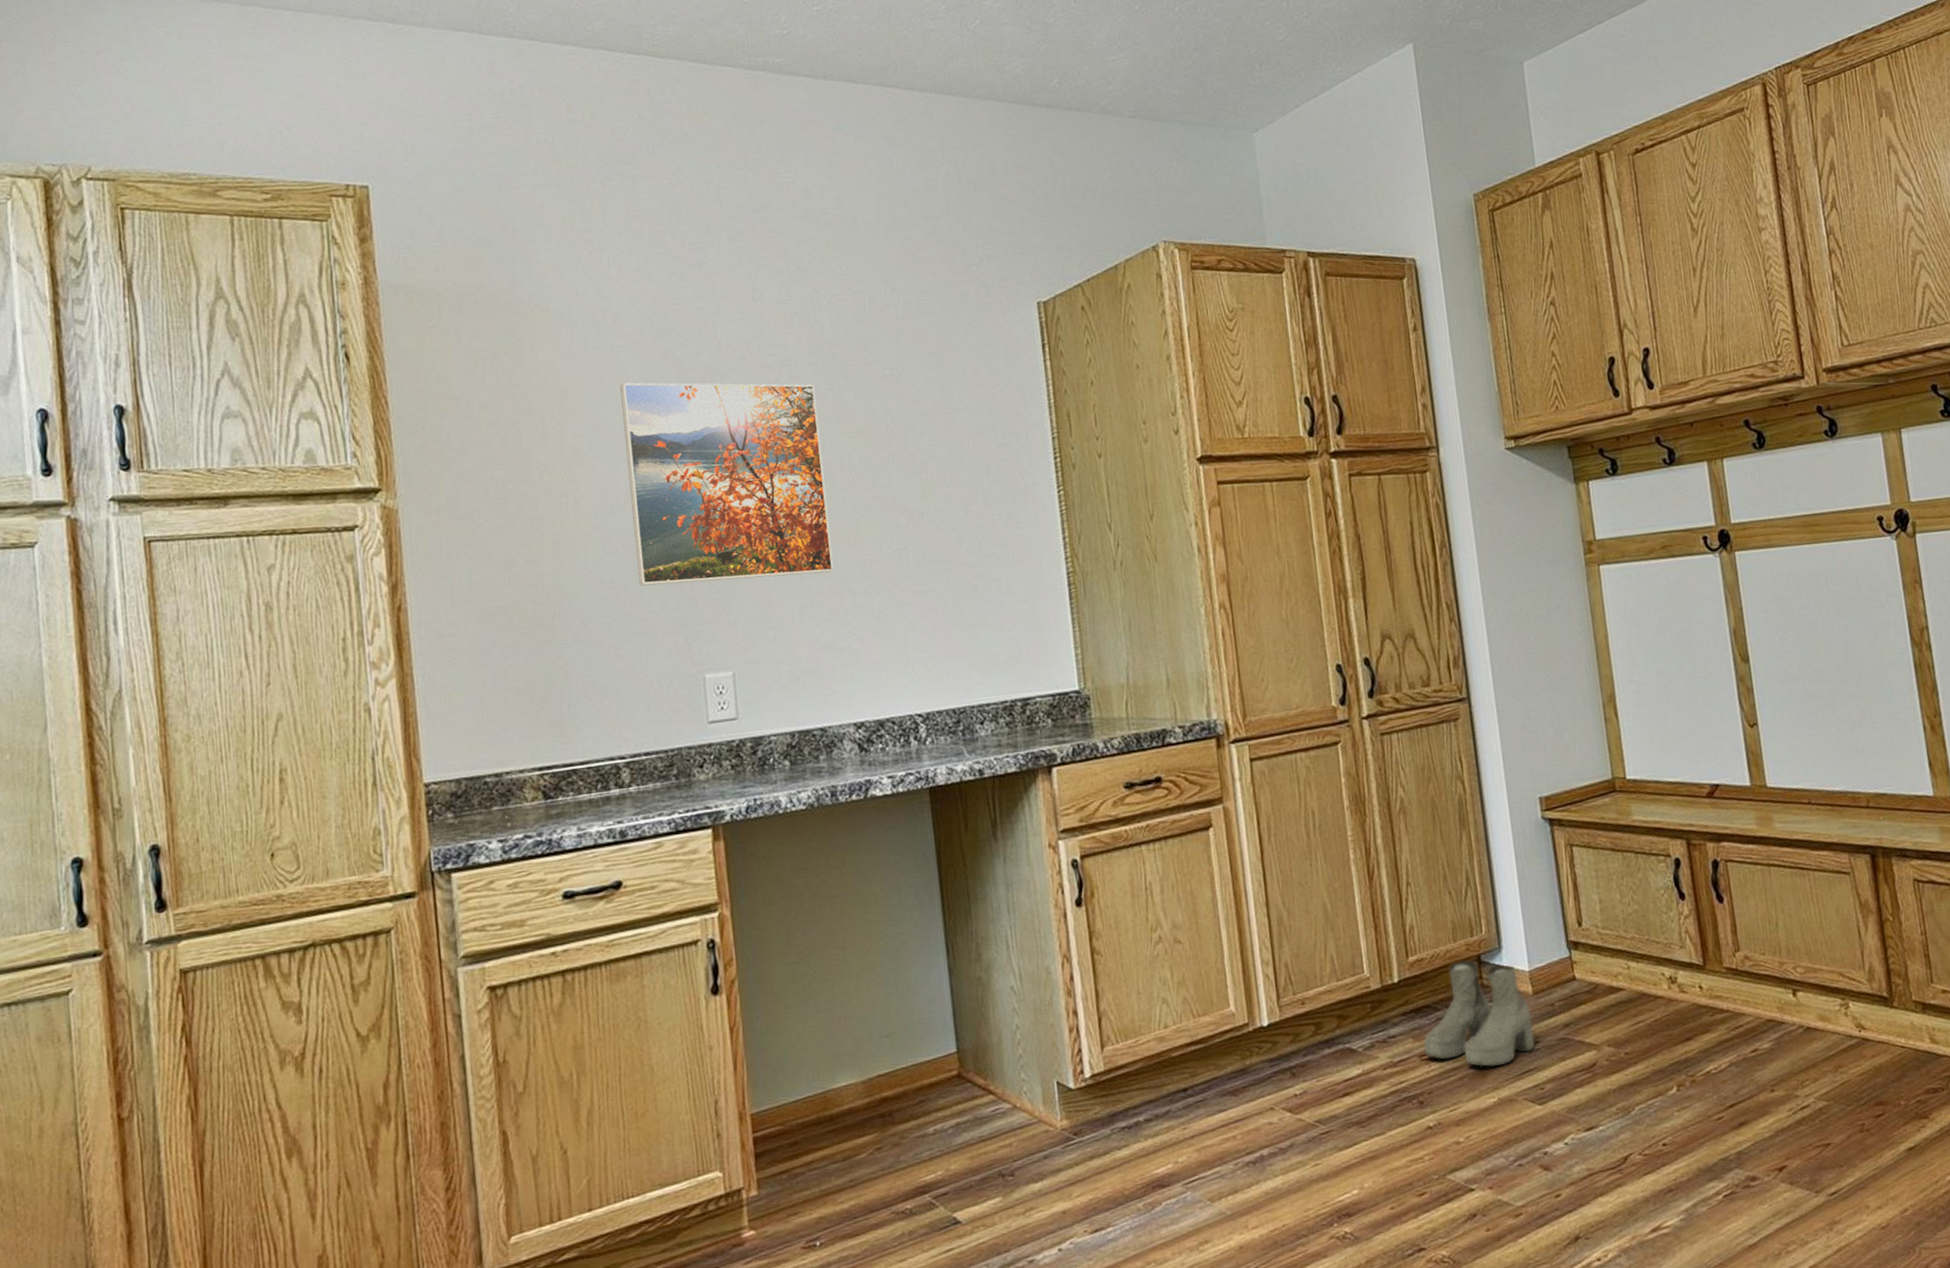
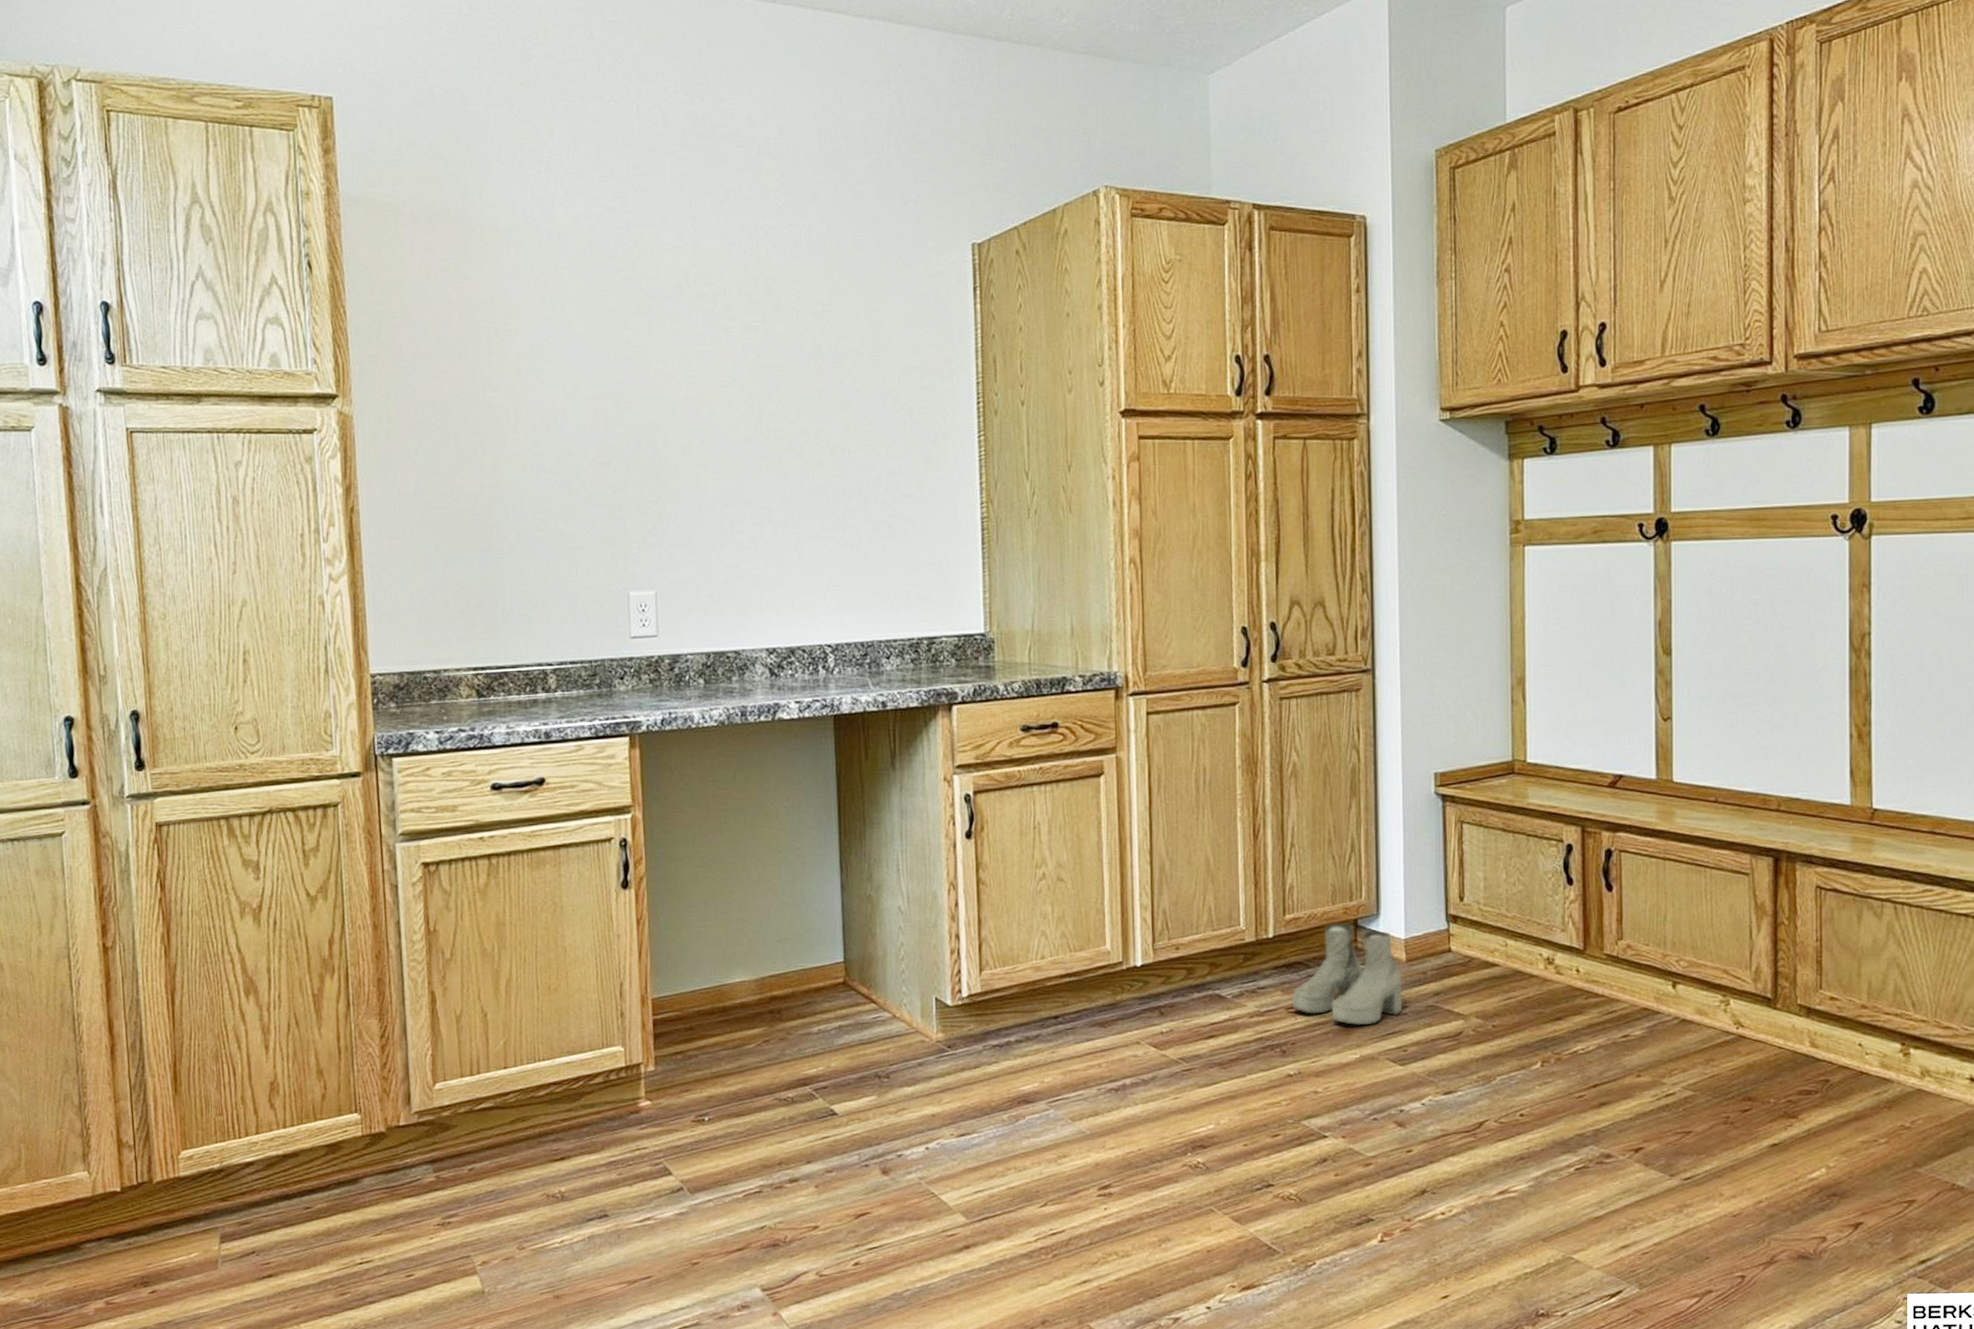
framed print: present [620,382,834,586] -> none [562,305,756,504]

